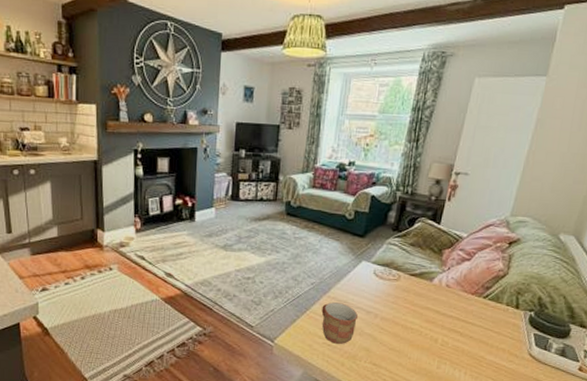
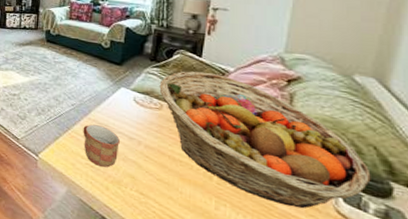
fruit basket: none [398,239,558,357] -> present [159,71,371,209]

